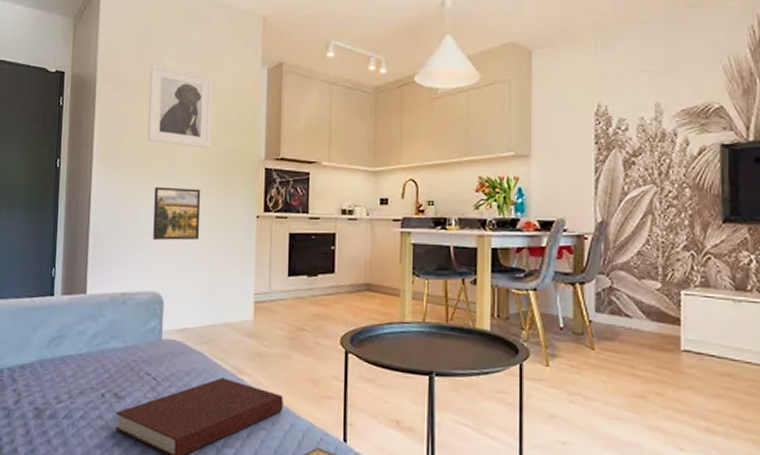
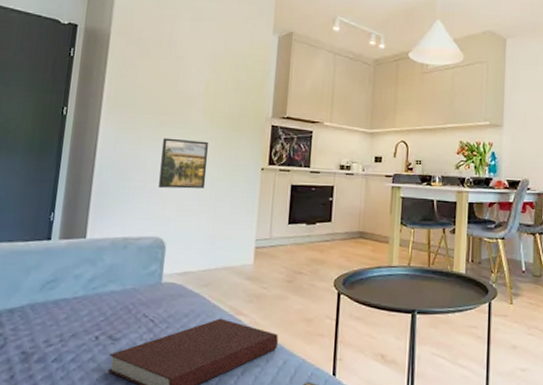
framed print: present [147,64,212,148] -> none [159,24,226,105]

